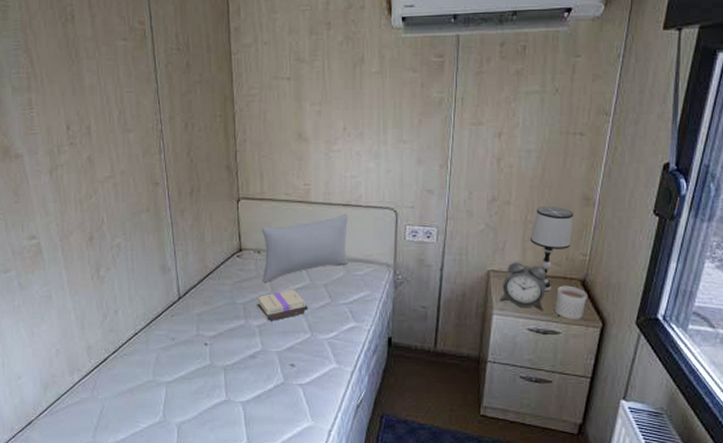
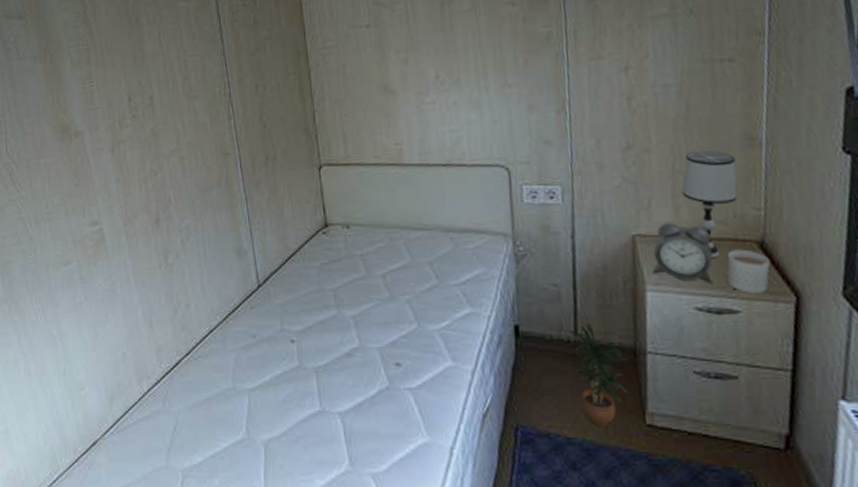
books: present [257,290,308,321] -> none [349,270,411,310]
pillow: present [261,213,349,282] -> none [348,175,455,263]
potted plant: none [427,337,474,416] -> present [568,323,629,427]

